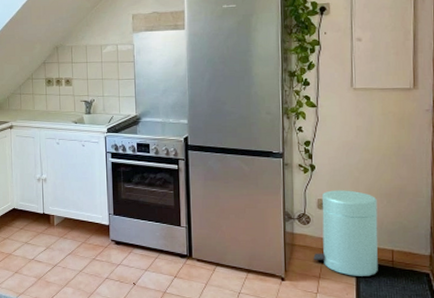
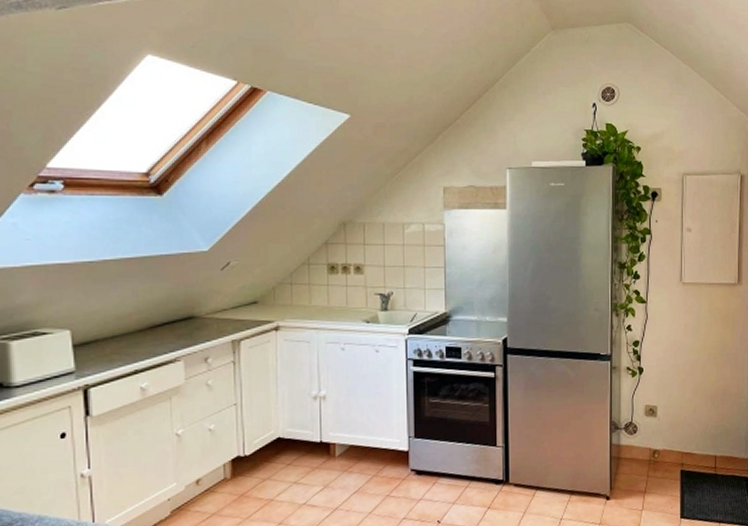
trash can: present [313,190,378,276] -> none [639,394,703,488]

